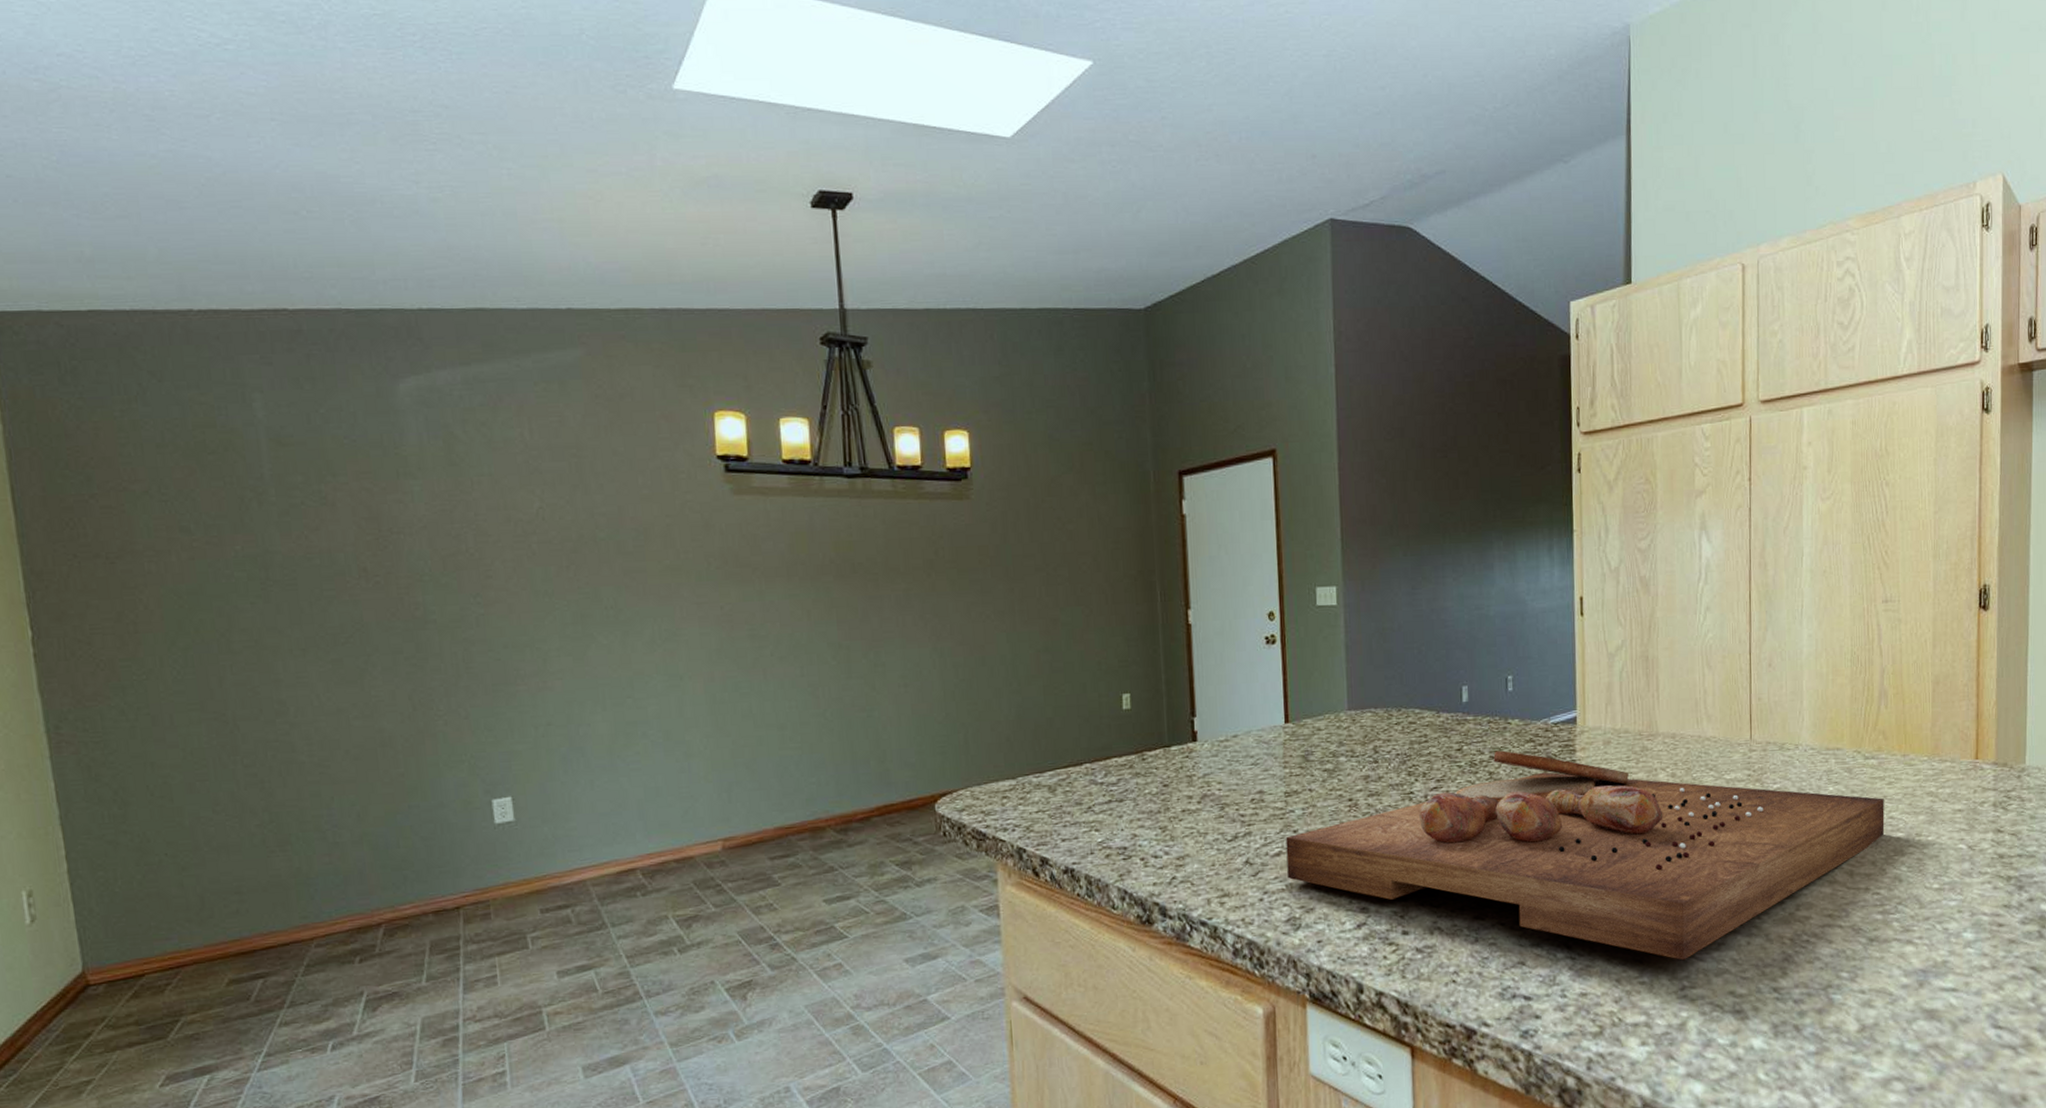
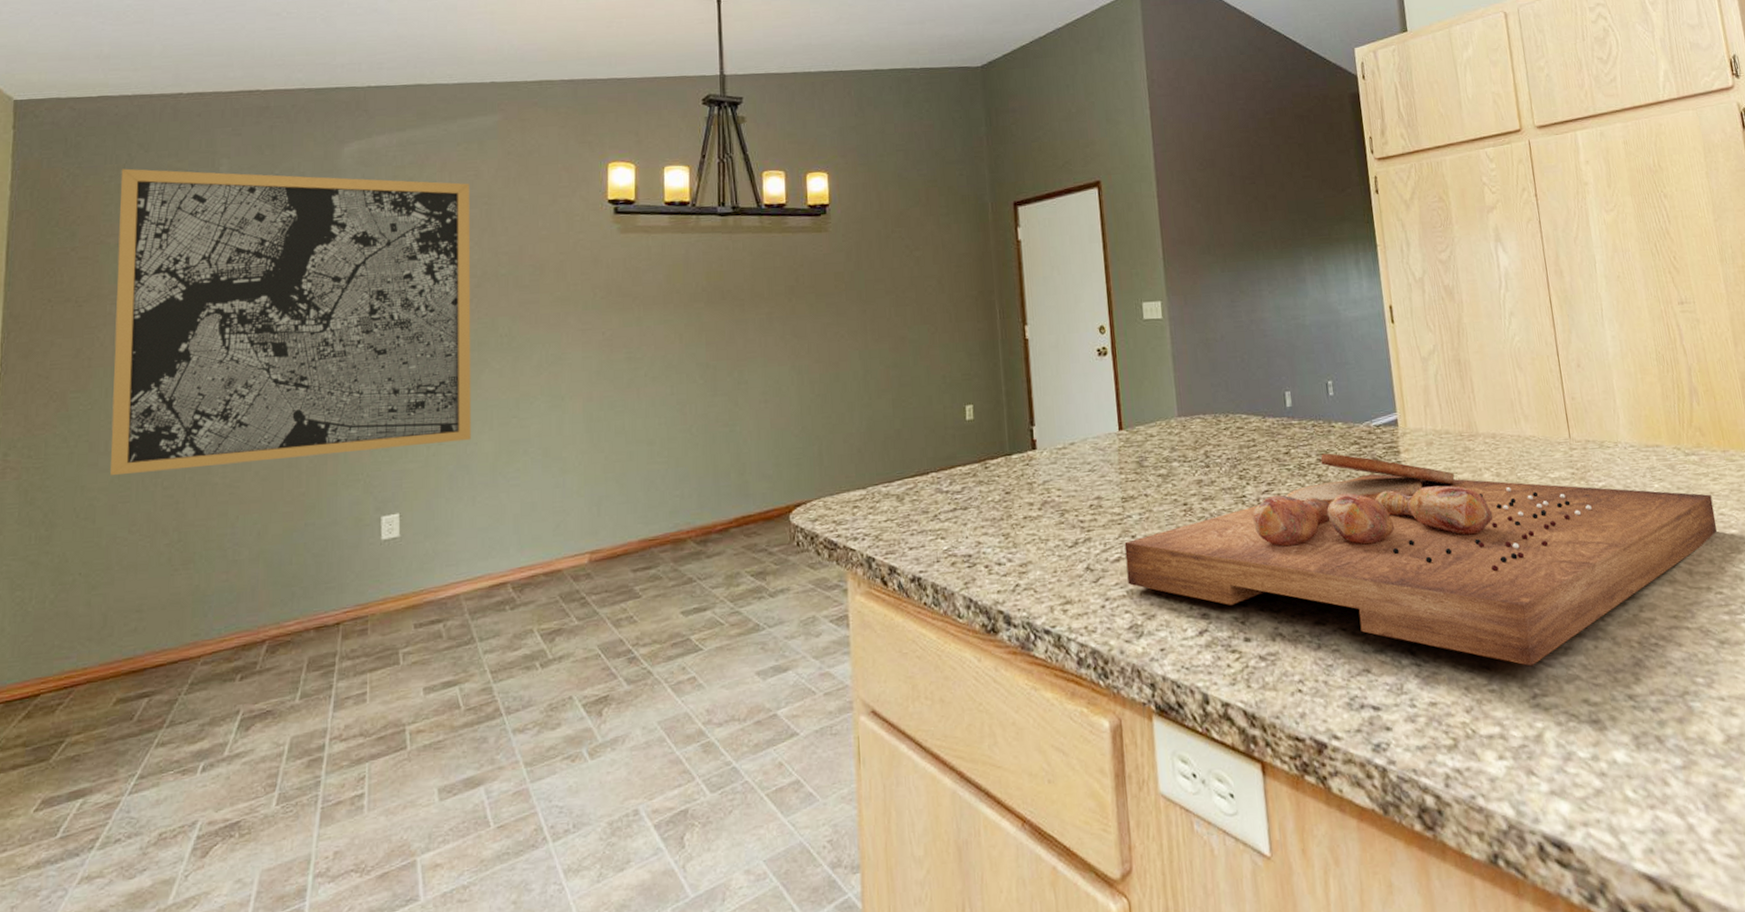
wall art: none [133,401,583,753] -> present [110,168,471,476]

